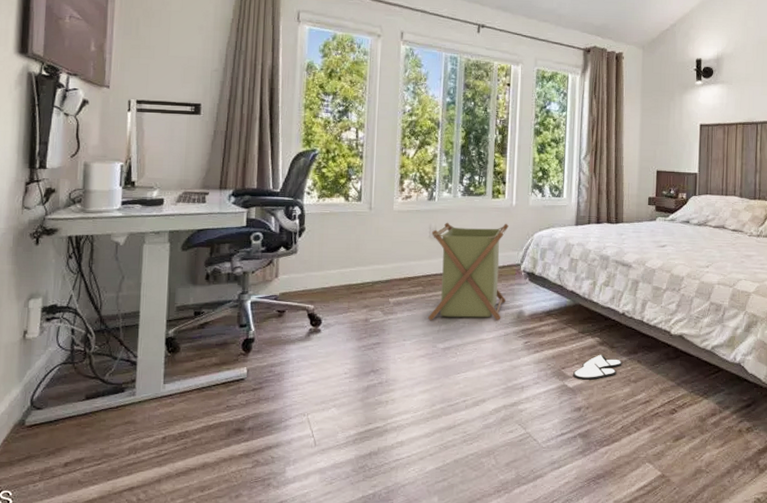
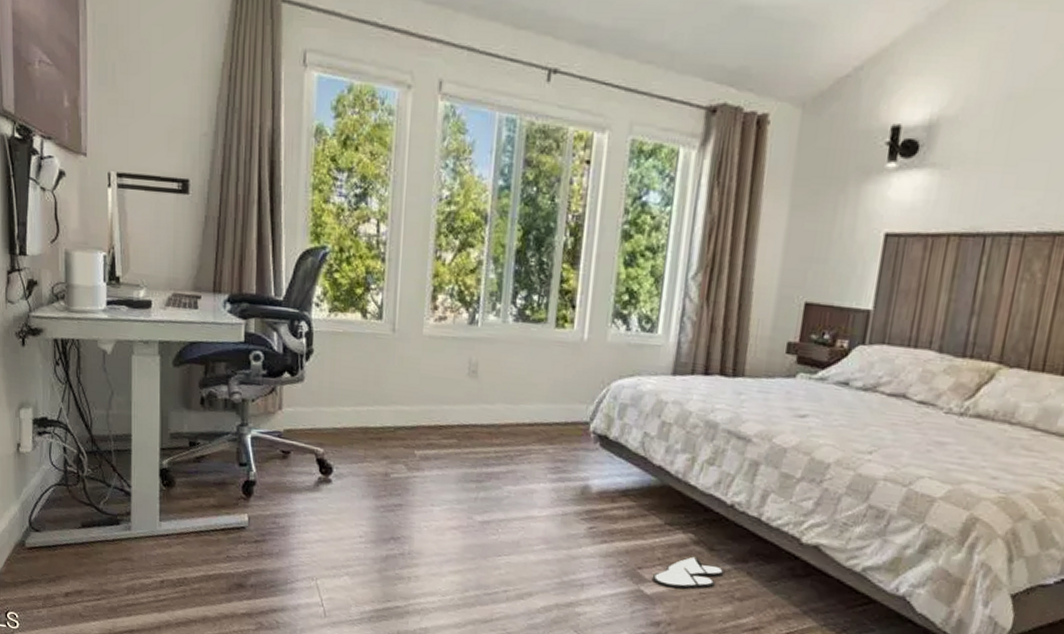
laundry basket: present [428,222,509,321] -> none [463,356,576,495]

